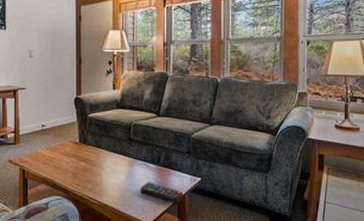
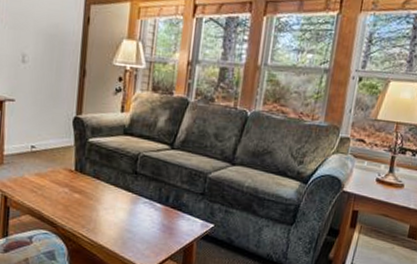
remote control: present [140,182,184,204] -> none [142,223,192,251]

